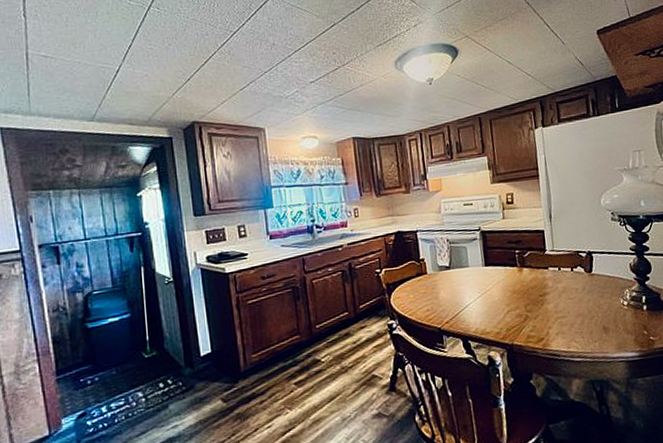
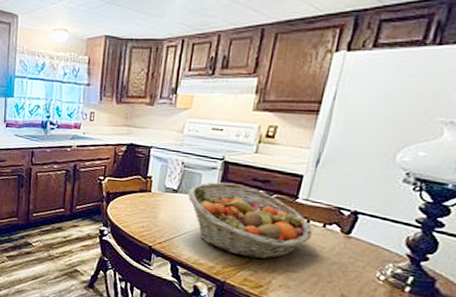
fruit basket: none [459,249,567,316] -> present [187,182,313,260]

